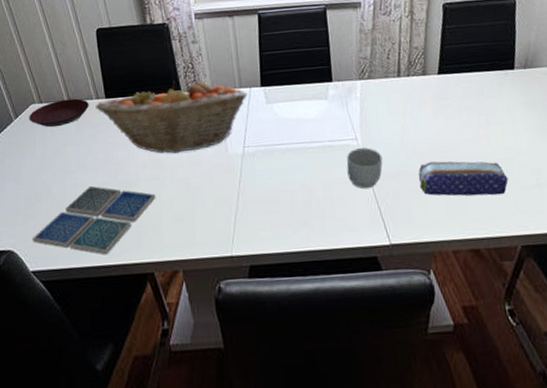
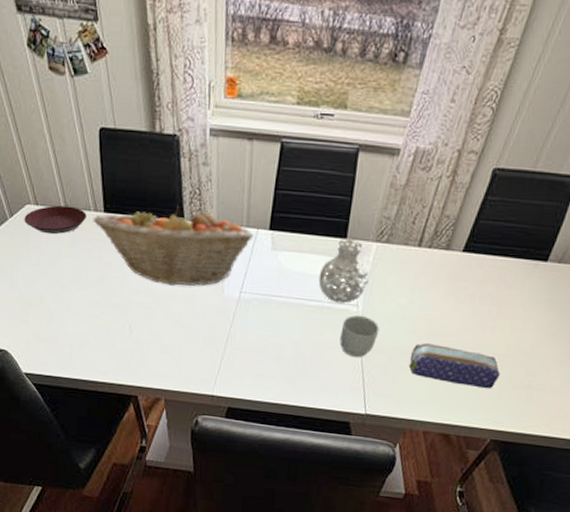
drink coaster: present [33,185,156,255] -> none [26,302,147,372]
vase: none [314,81,361,140] -> present [318,238,369,303]

